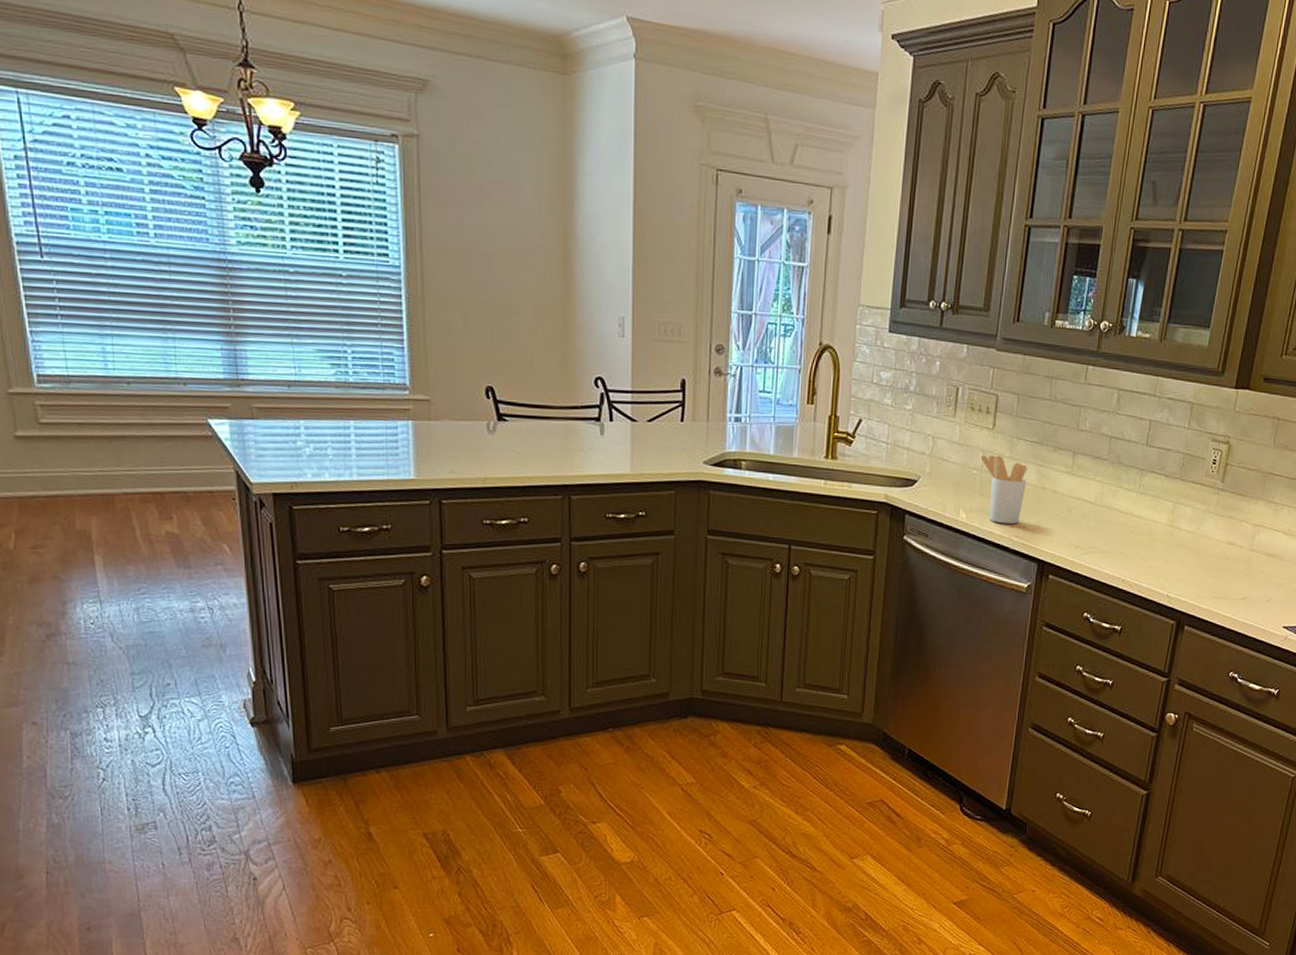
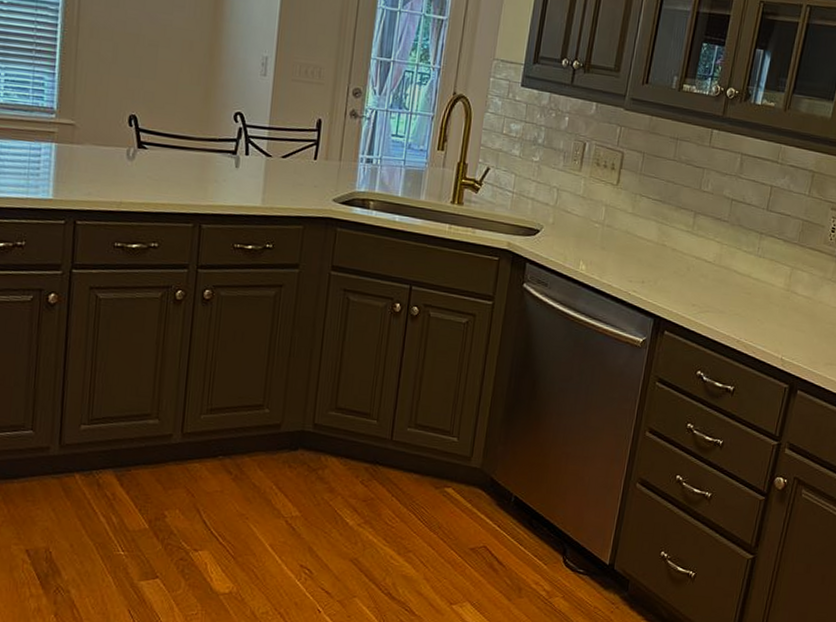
utensil holder: present [980,455,1028,525] -> none [603,209,649,279]

